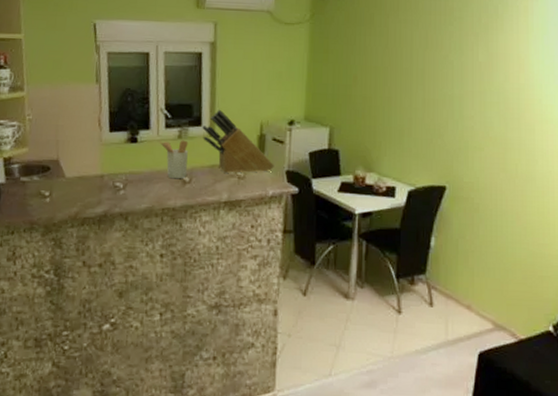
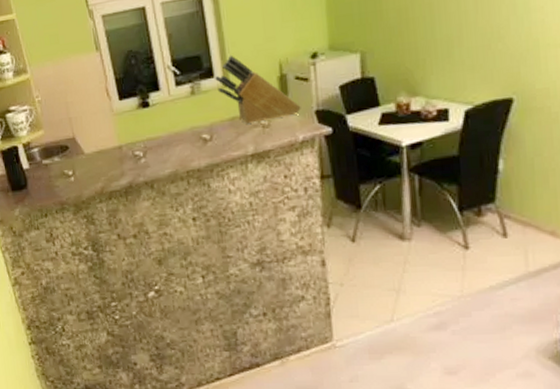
utensil holder: present [159,140,188,179] -> none [172,95,206,139]

